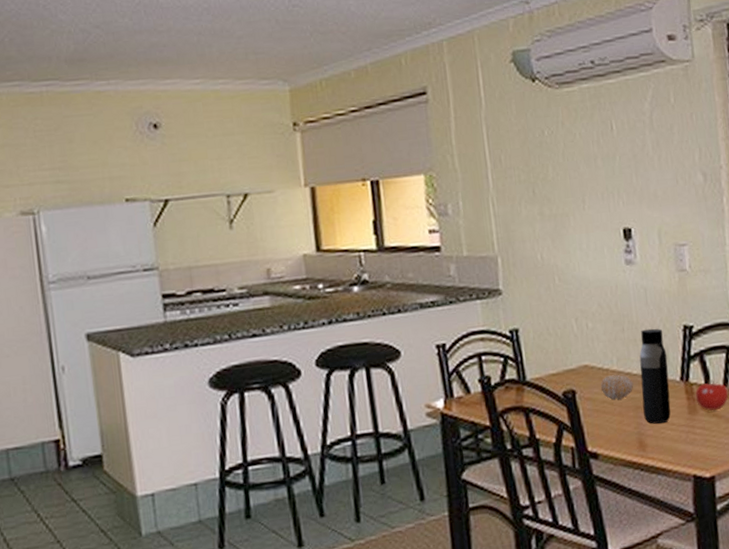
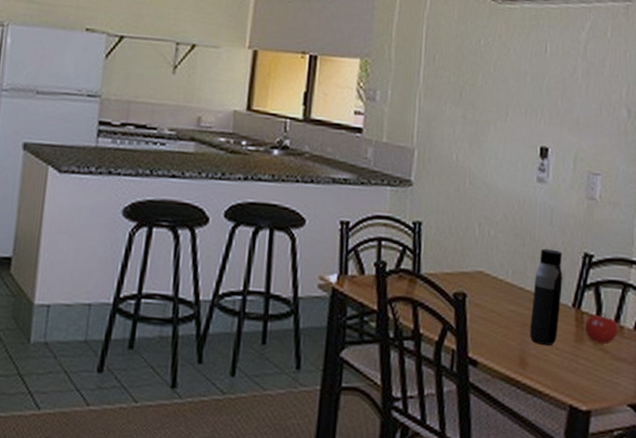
fruit: present [600,374,634,400] -> none [491,286,525,313]

